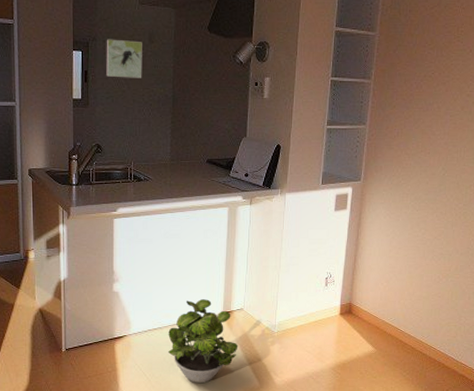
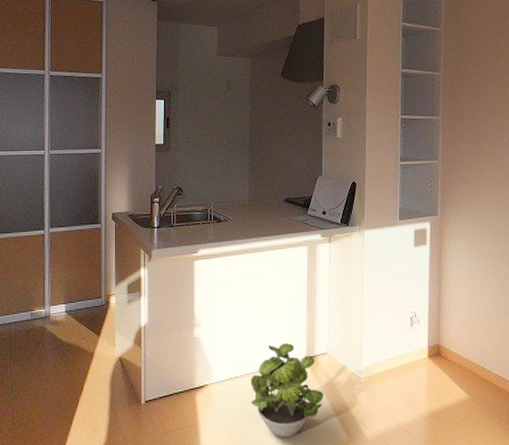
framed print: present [106,39,142,78] -> none [187,88,221,123]

